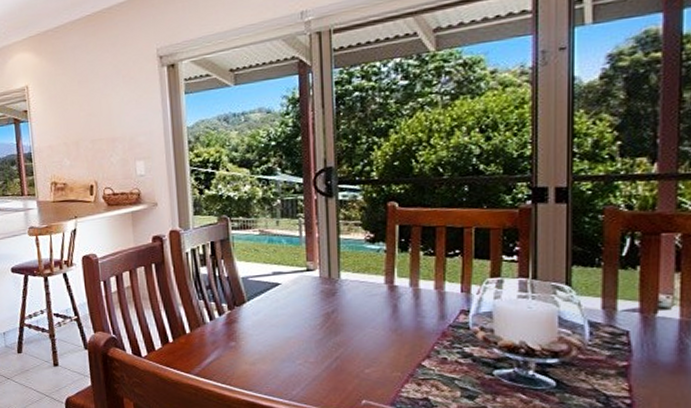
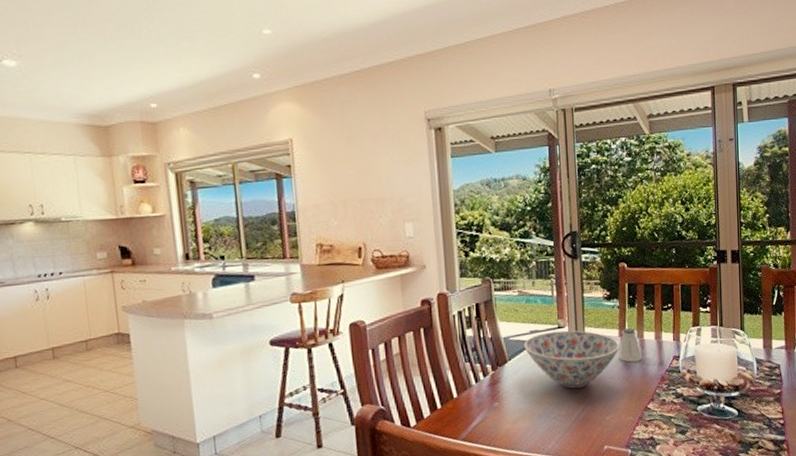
bowl: none [265,273,386,336] -> present [523,330,620,389]
saltshaker: none [384,275,416,313] -> present [619,328,642,363]

